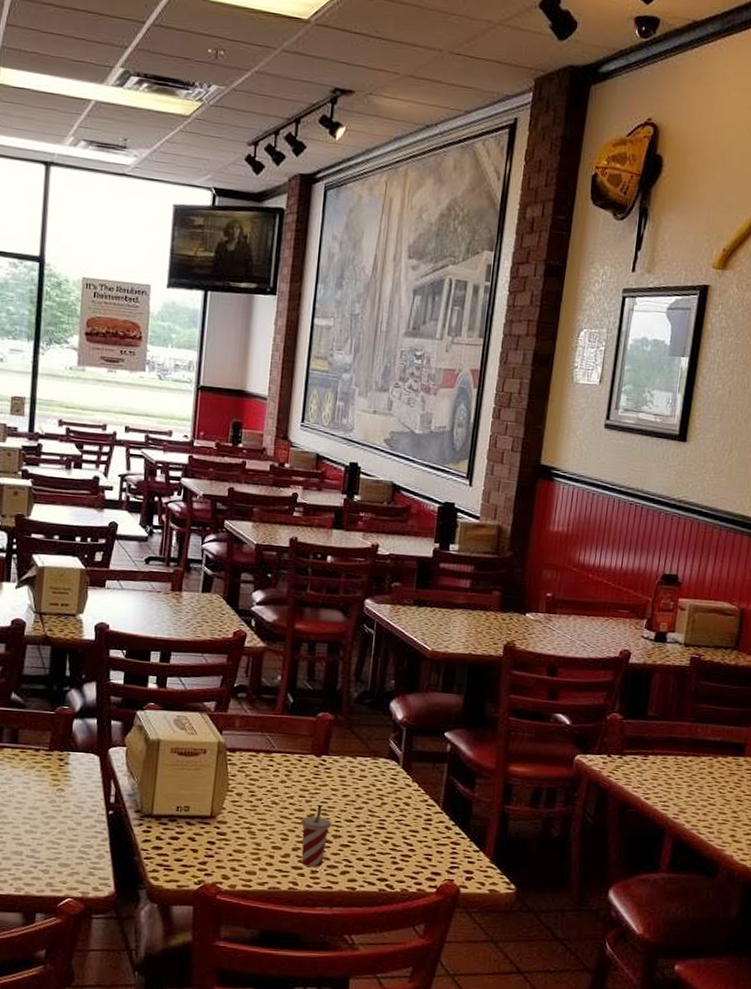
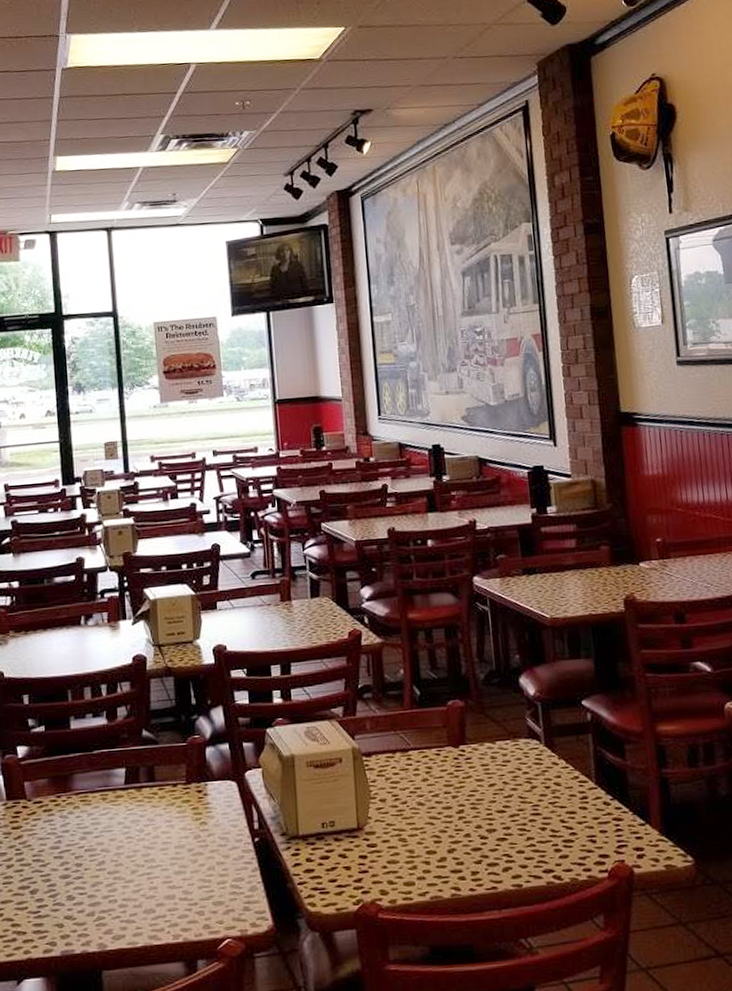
beverage cup: present [300,805,332,868] -> none [450,799,484,869]

